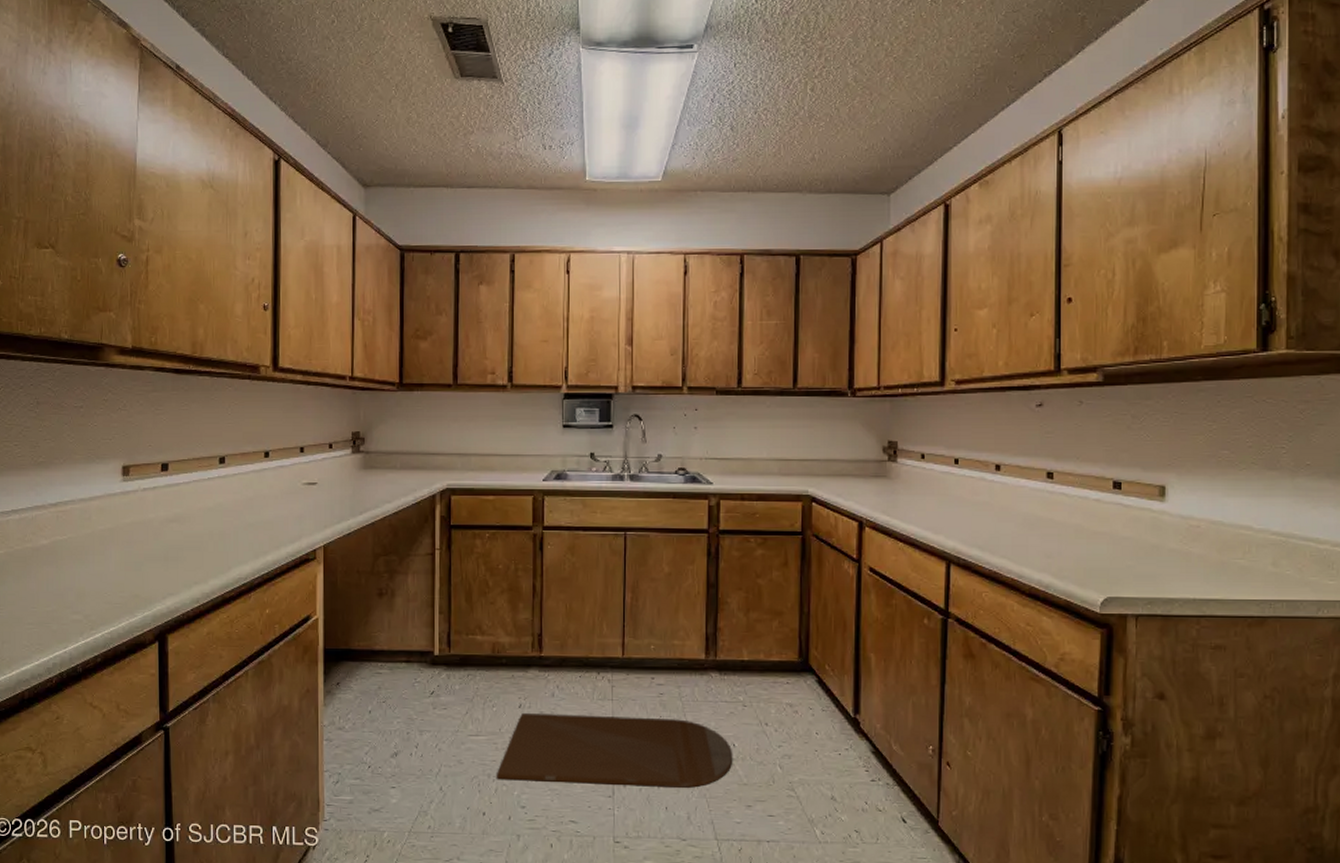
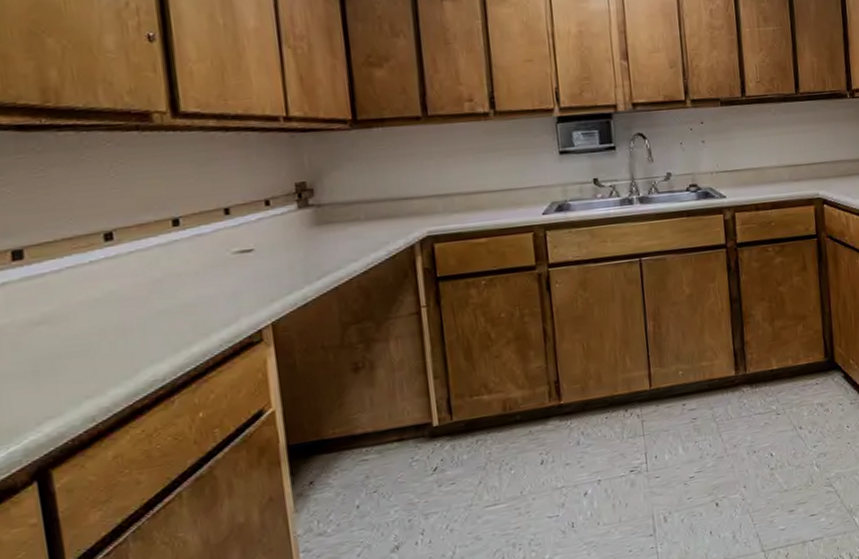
door mat: present [497,712,733,788] -> none [523,440,772,546]

